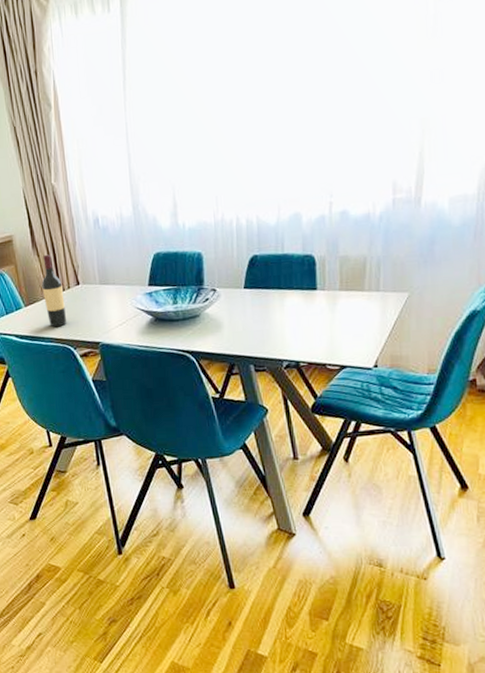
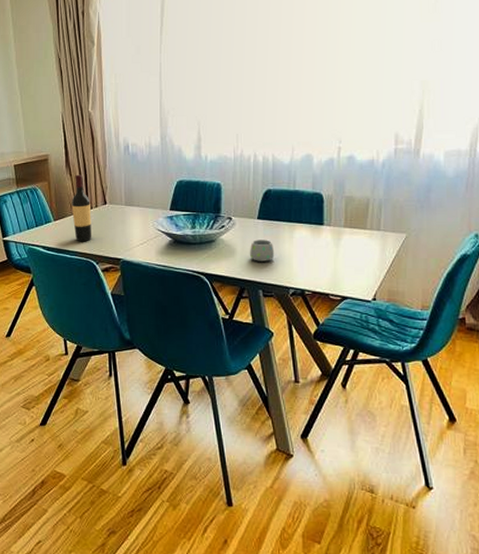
mug: none [237,310,265,335] -> present [249,240,275,261]

